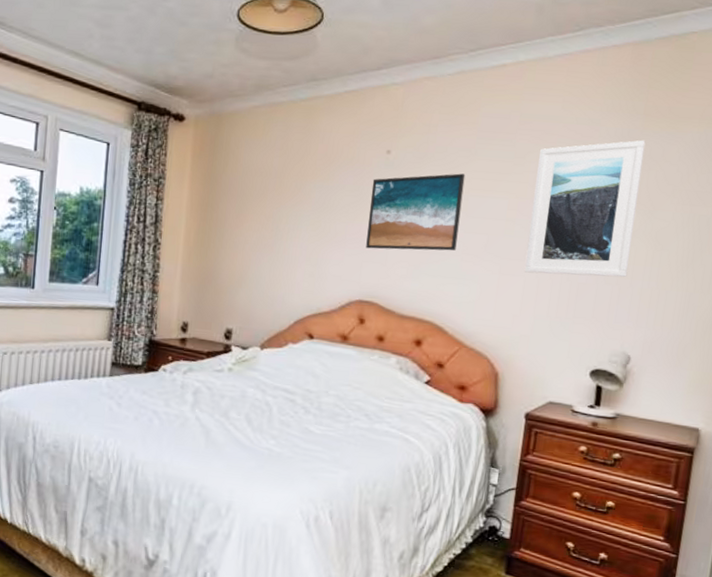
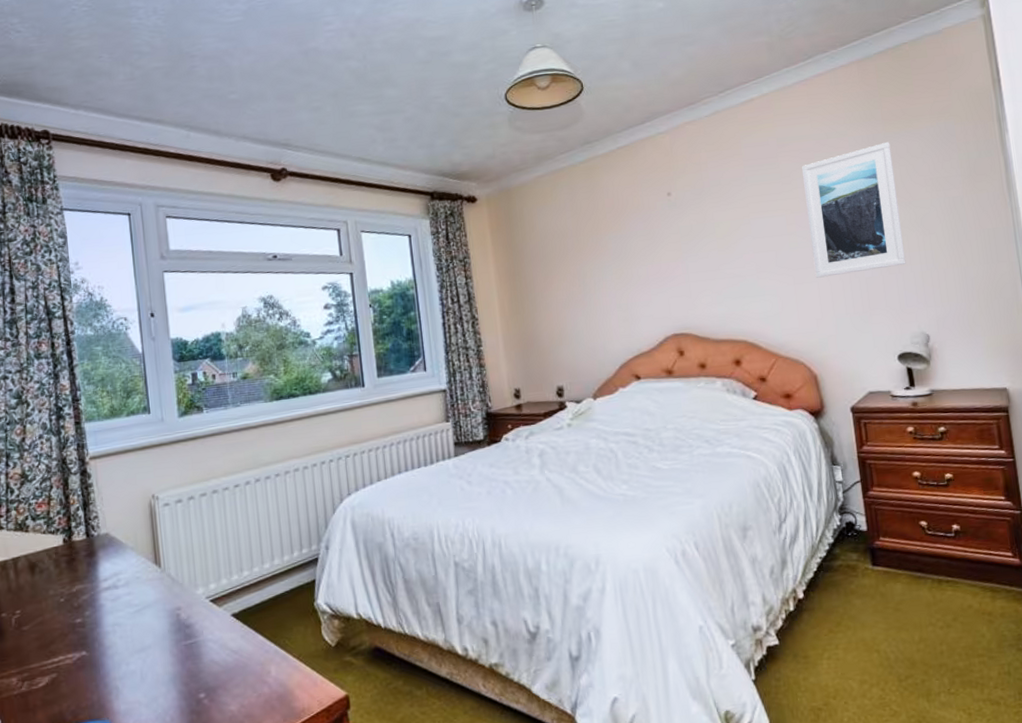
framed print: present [366,173,465,251] -> none [661,201,750,285]

